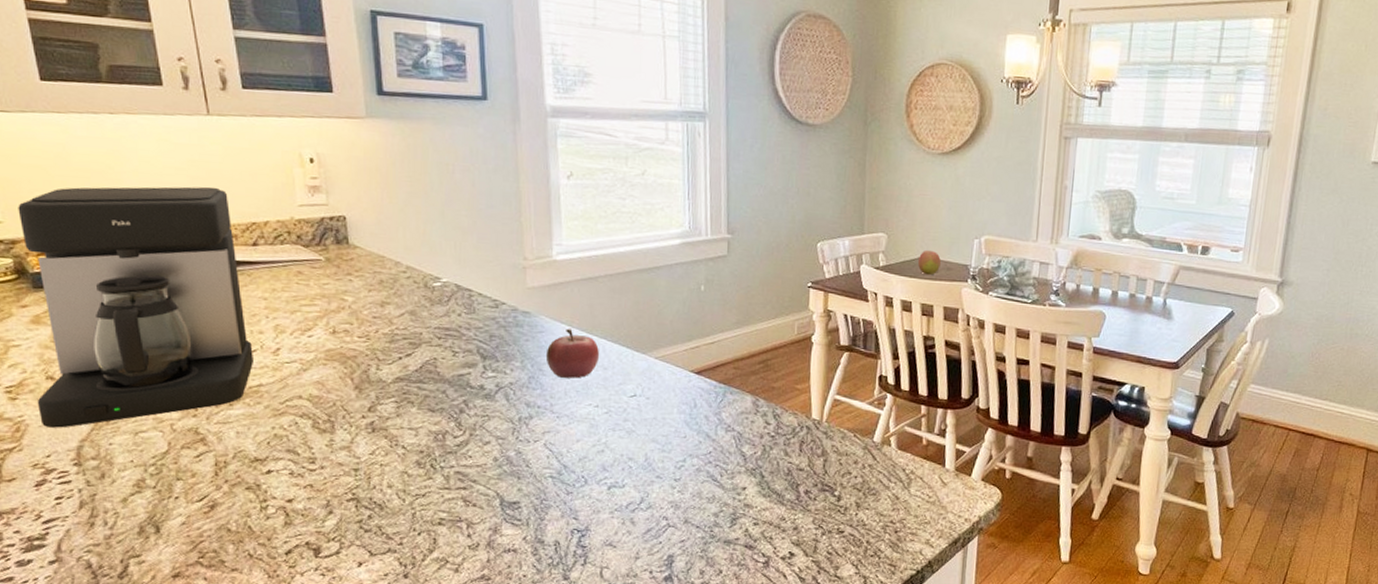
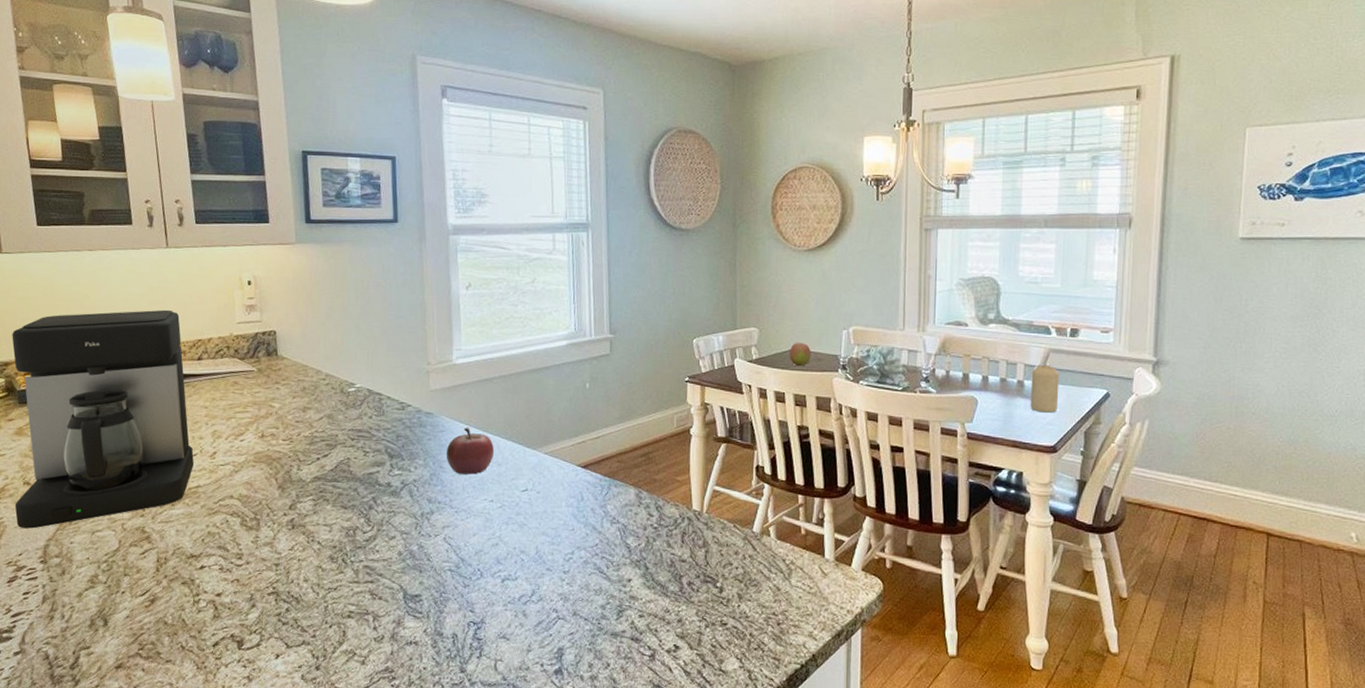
candle: none [1157,281,1188,330] -> present [1030,364,1060,413]

